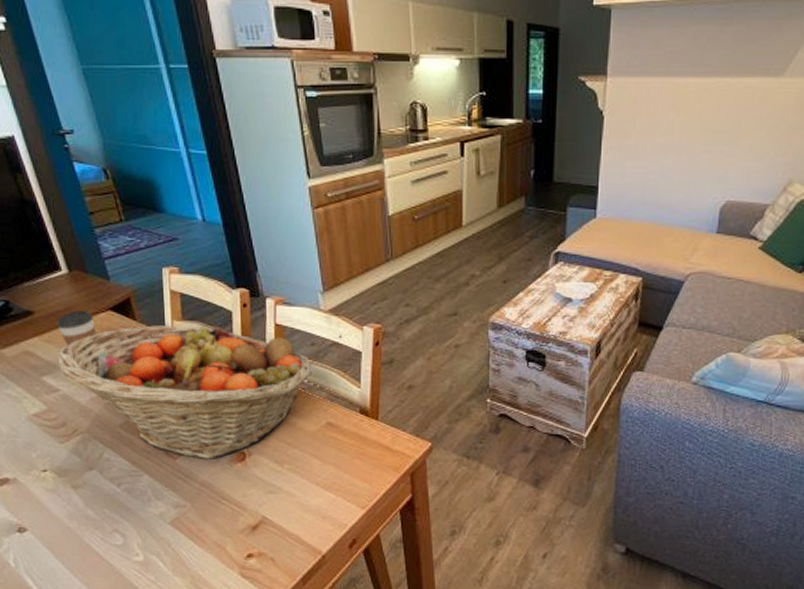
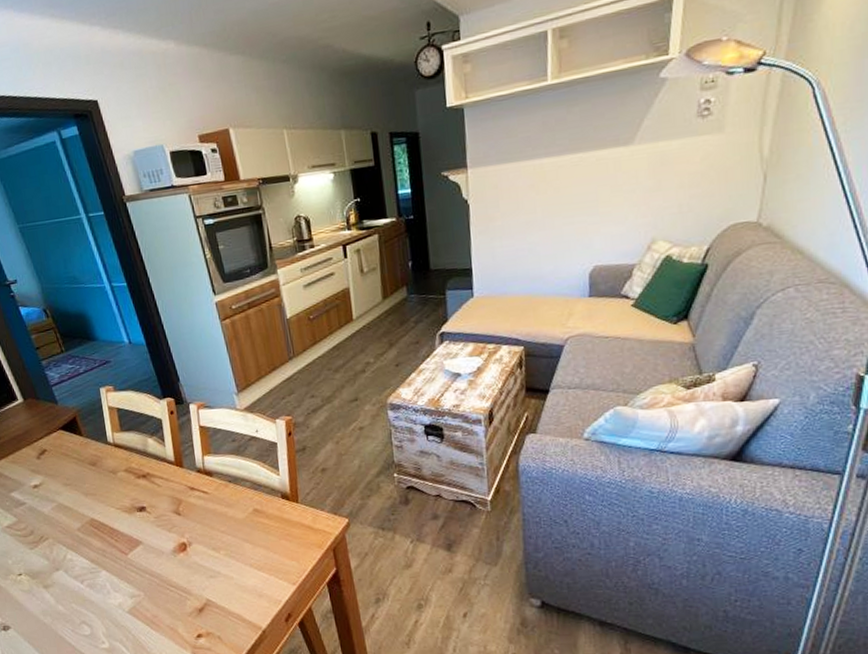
coffee cup: present [57,310,97,353] -> none [18,432,52,470]
fruit basket: present [57,325,312,459] -> none [21,434,236,552]

